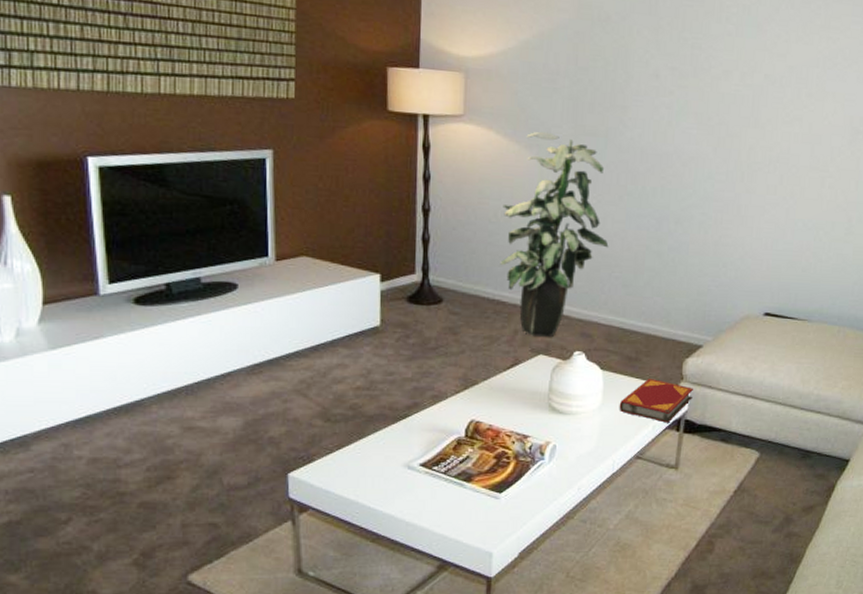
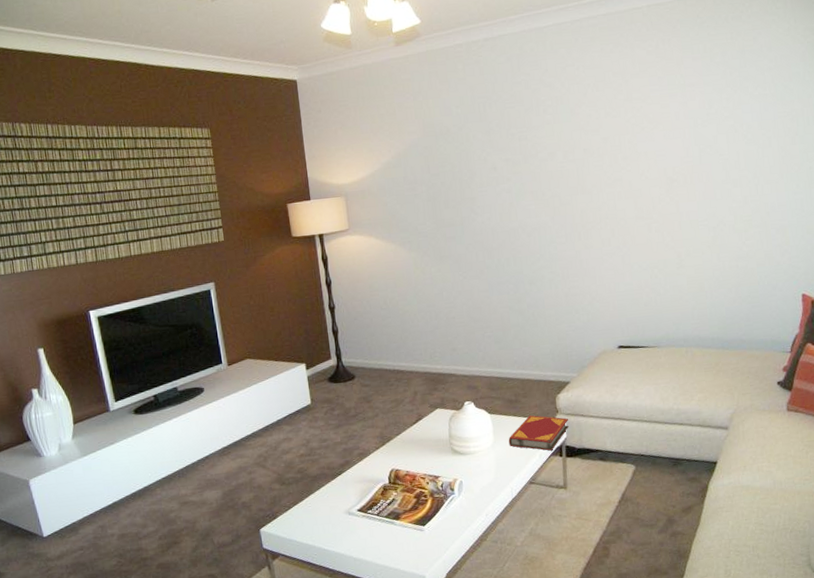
indoor plant: present [500,131,609,337] -> none [389,230,479,395]

